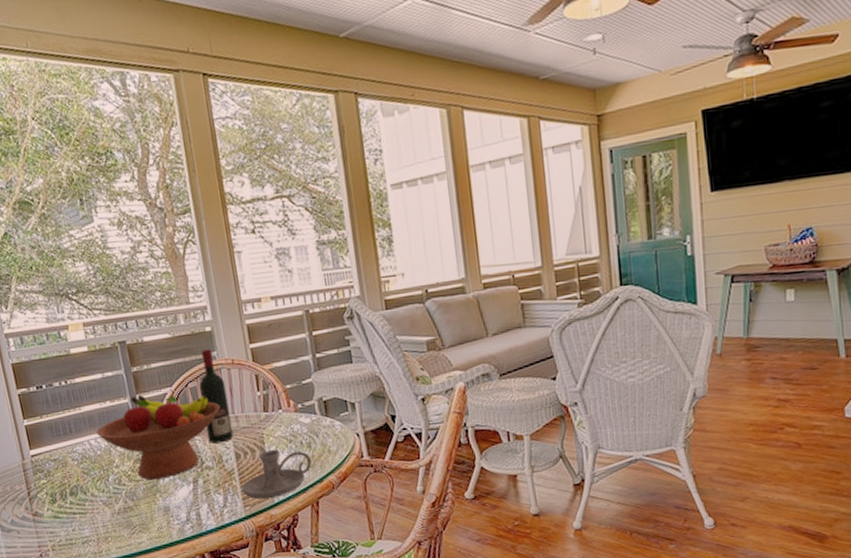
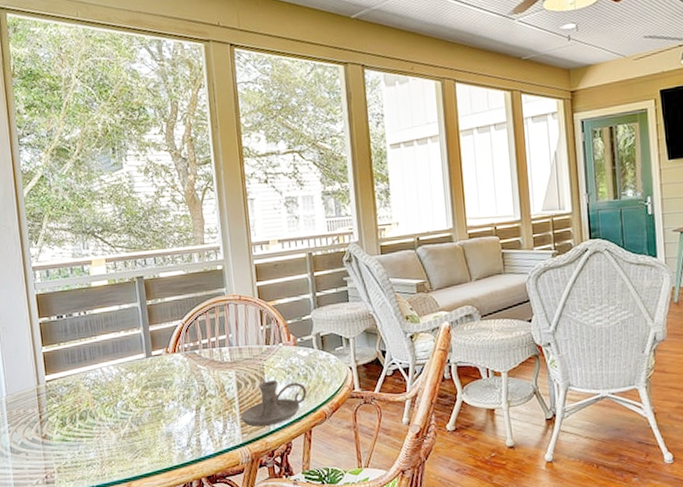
fruit bowl: present [96,394,221,480] -> none [109,326,226,407]
wine bottle: present [199,349,234,444] -> none [207,286,236,373]

